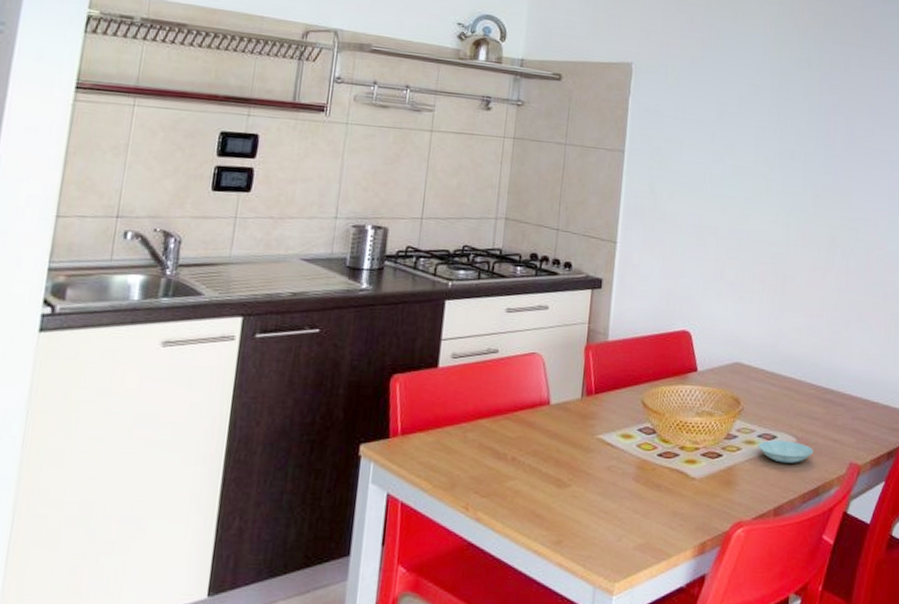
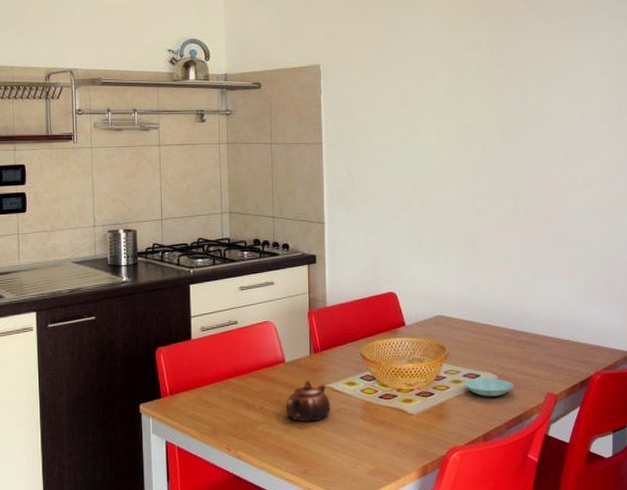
teapot: none [543,428,599,480] -> present [285,380,331,422]

